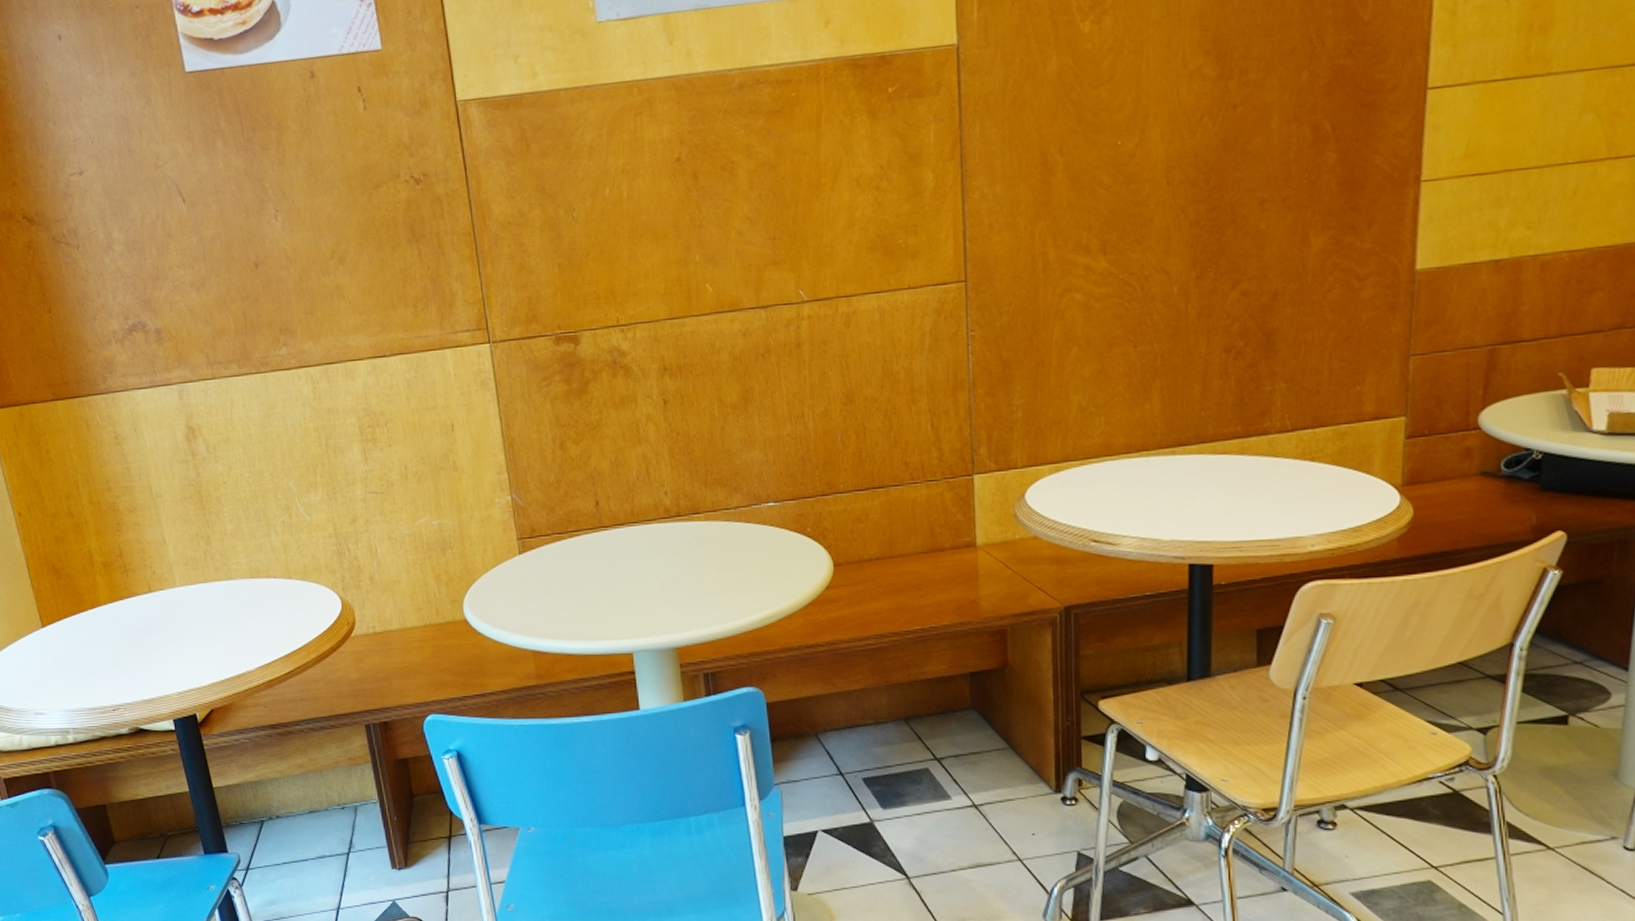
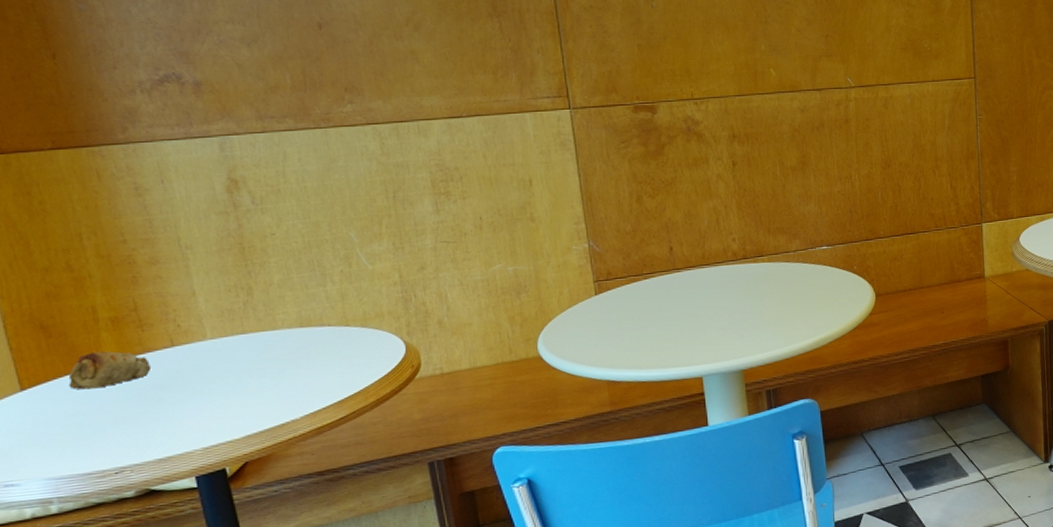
pastry: none [75,593,135,630] -> present [68,350,152,390]

